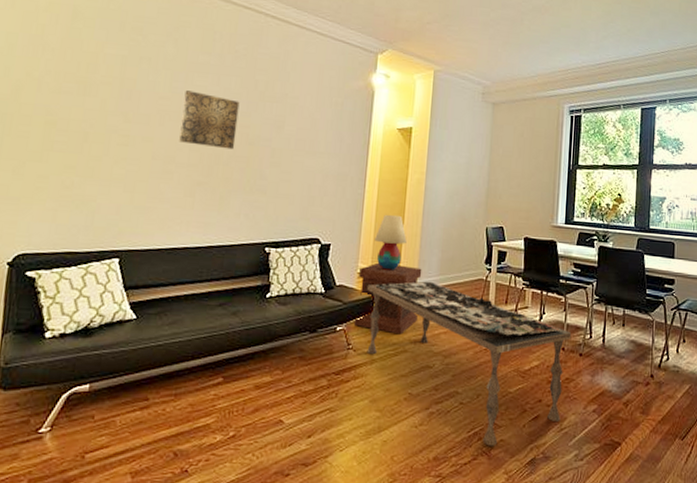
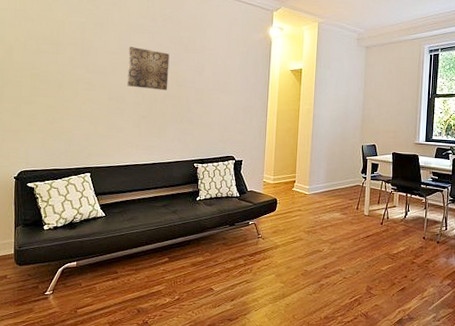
side table: present [353,262,422,335] -> none [262,173,313,227]
coffee table: present [366,281,572,446] -> none [270,187,431,310]
table lamp: present [375,214,407,270] -> none [276,137,300,179]

